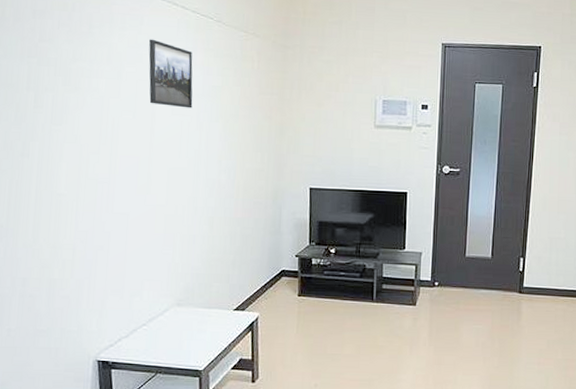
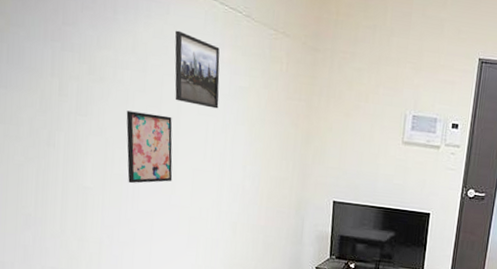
wall art: none [101,117,148,187] -> present [126,110,173,184]

